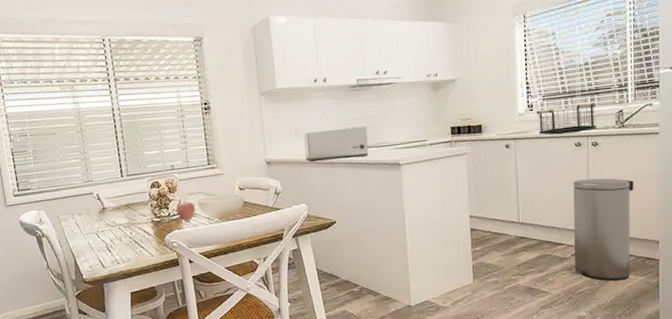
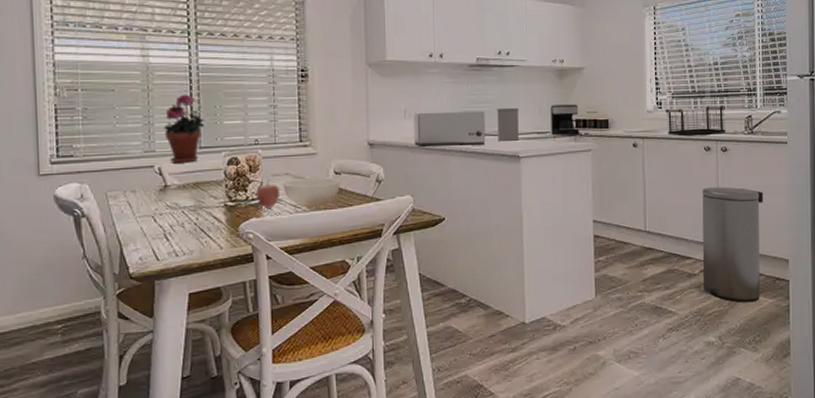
potted plant: none [97,132,129,190] -> present [164,94,204,163]
canister: none [378,121,399,153] -> present [497,107,519,143]
coffee maker: none [415,113,464,144] -> present [537,104,590,137]

